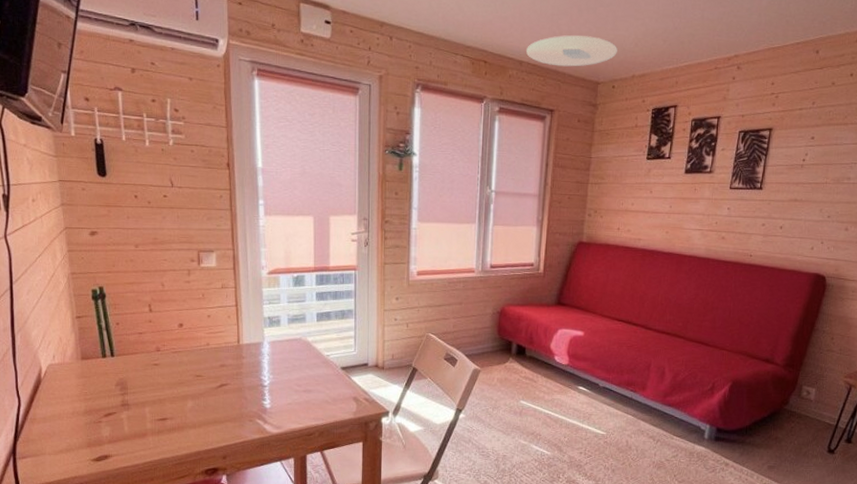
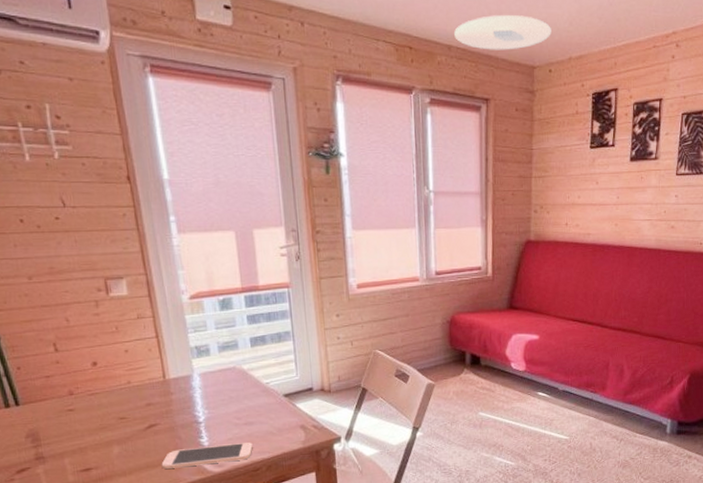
smartphone: none [227,407,309,426] -> present [161,442,253,469]

